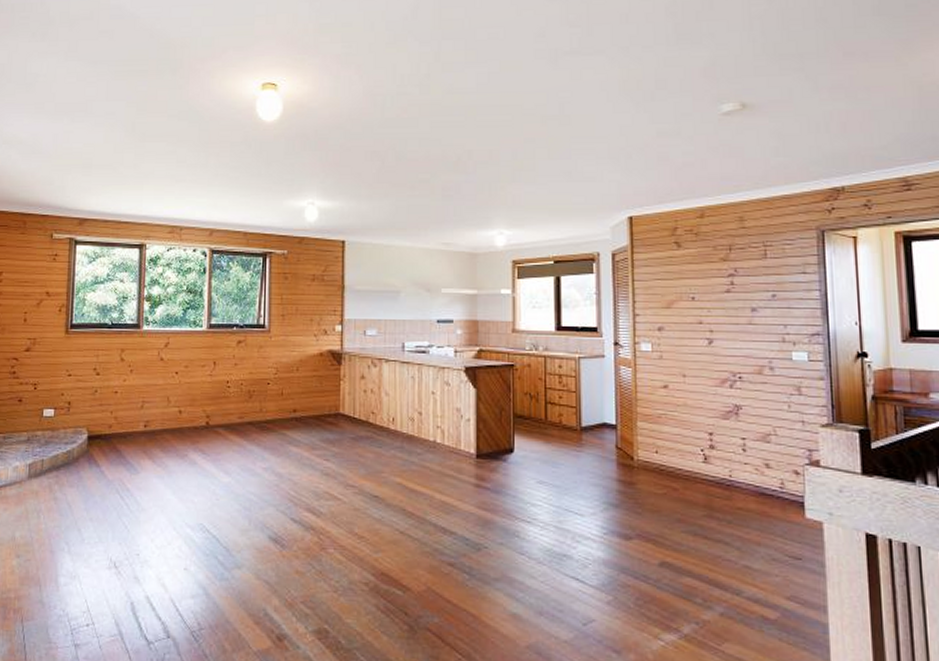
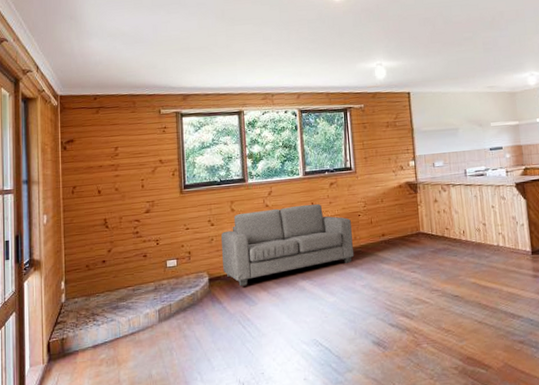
sofa: none [105,363,258,450] -> present [220,203,354,287]

